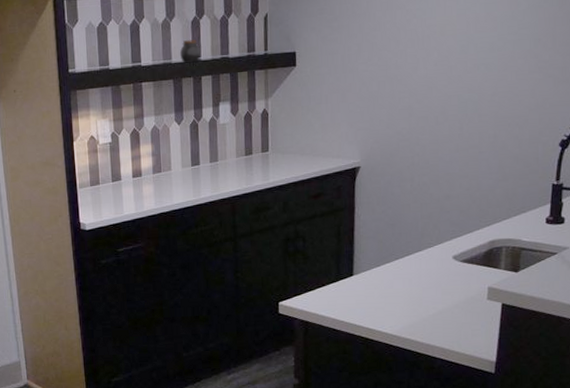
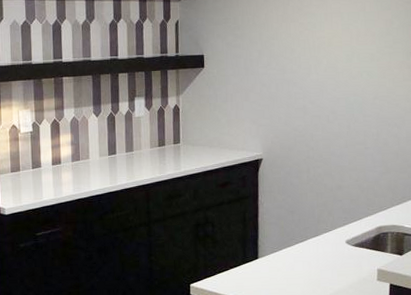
jar: present [179,39,201,64] -> none [98,40,118,62]

